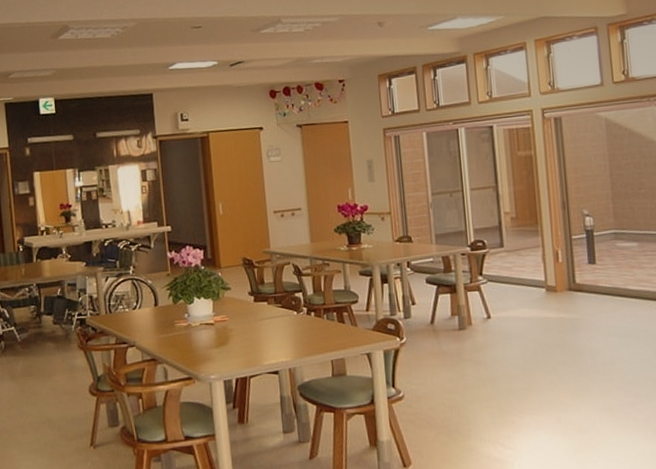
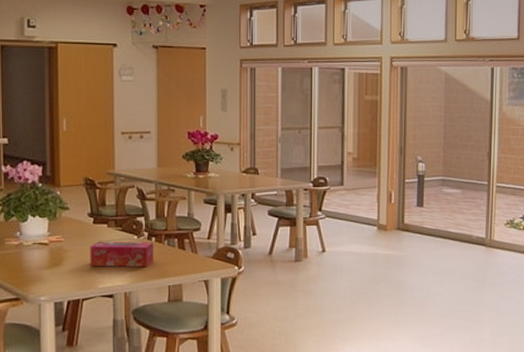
tissue box: none [252,317,315,344] -> present [90,241,154,267]

